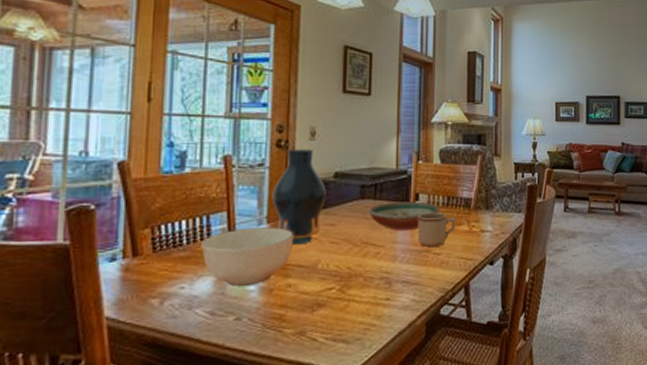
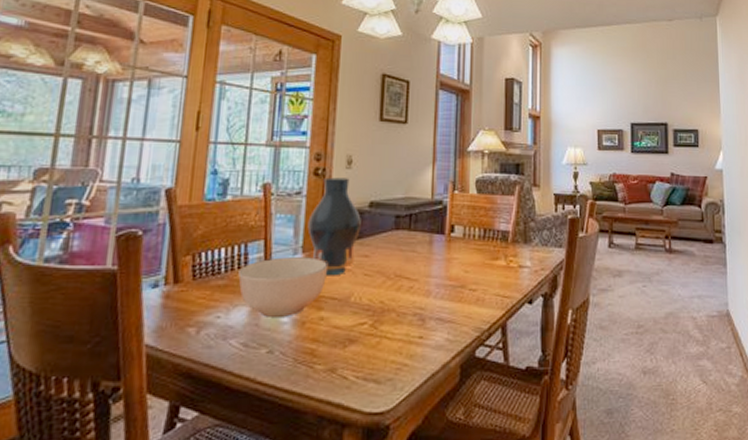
decorative bowl: present [368,201,439,230] -> none [403,233,475,263]
mug: present [417,212,456,246] -> none [452,245,492,282]

